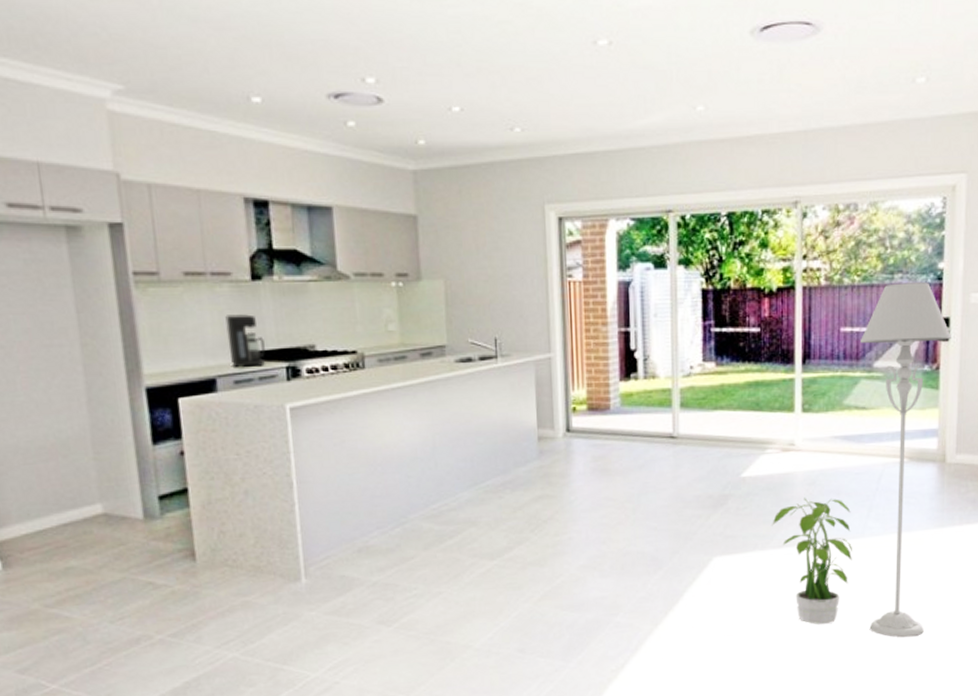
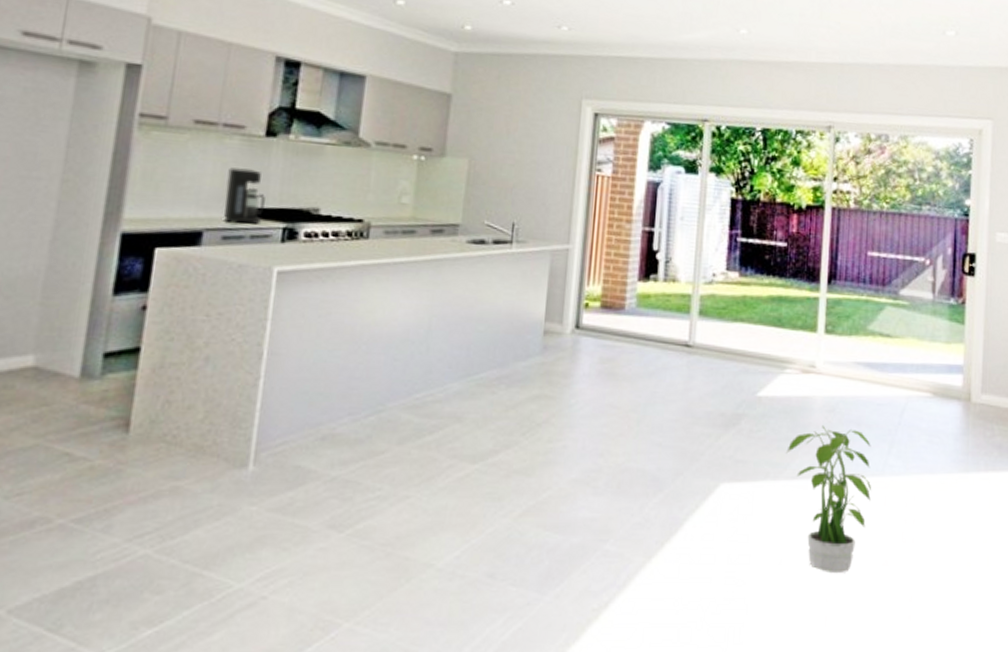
floor lamp: present [861,282,951,638] -> none [887,214,977,597]

